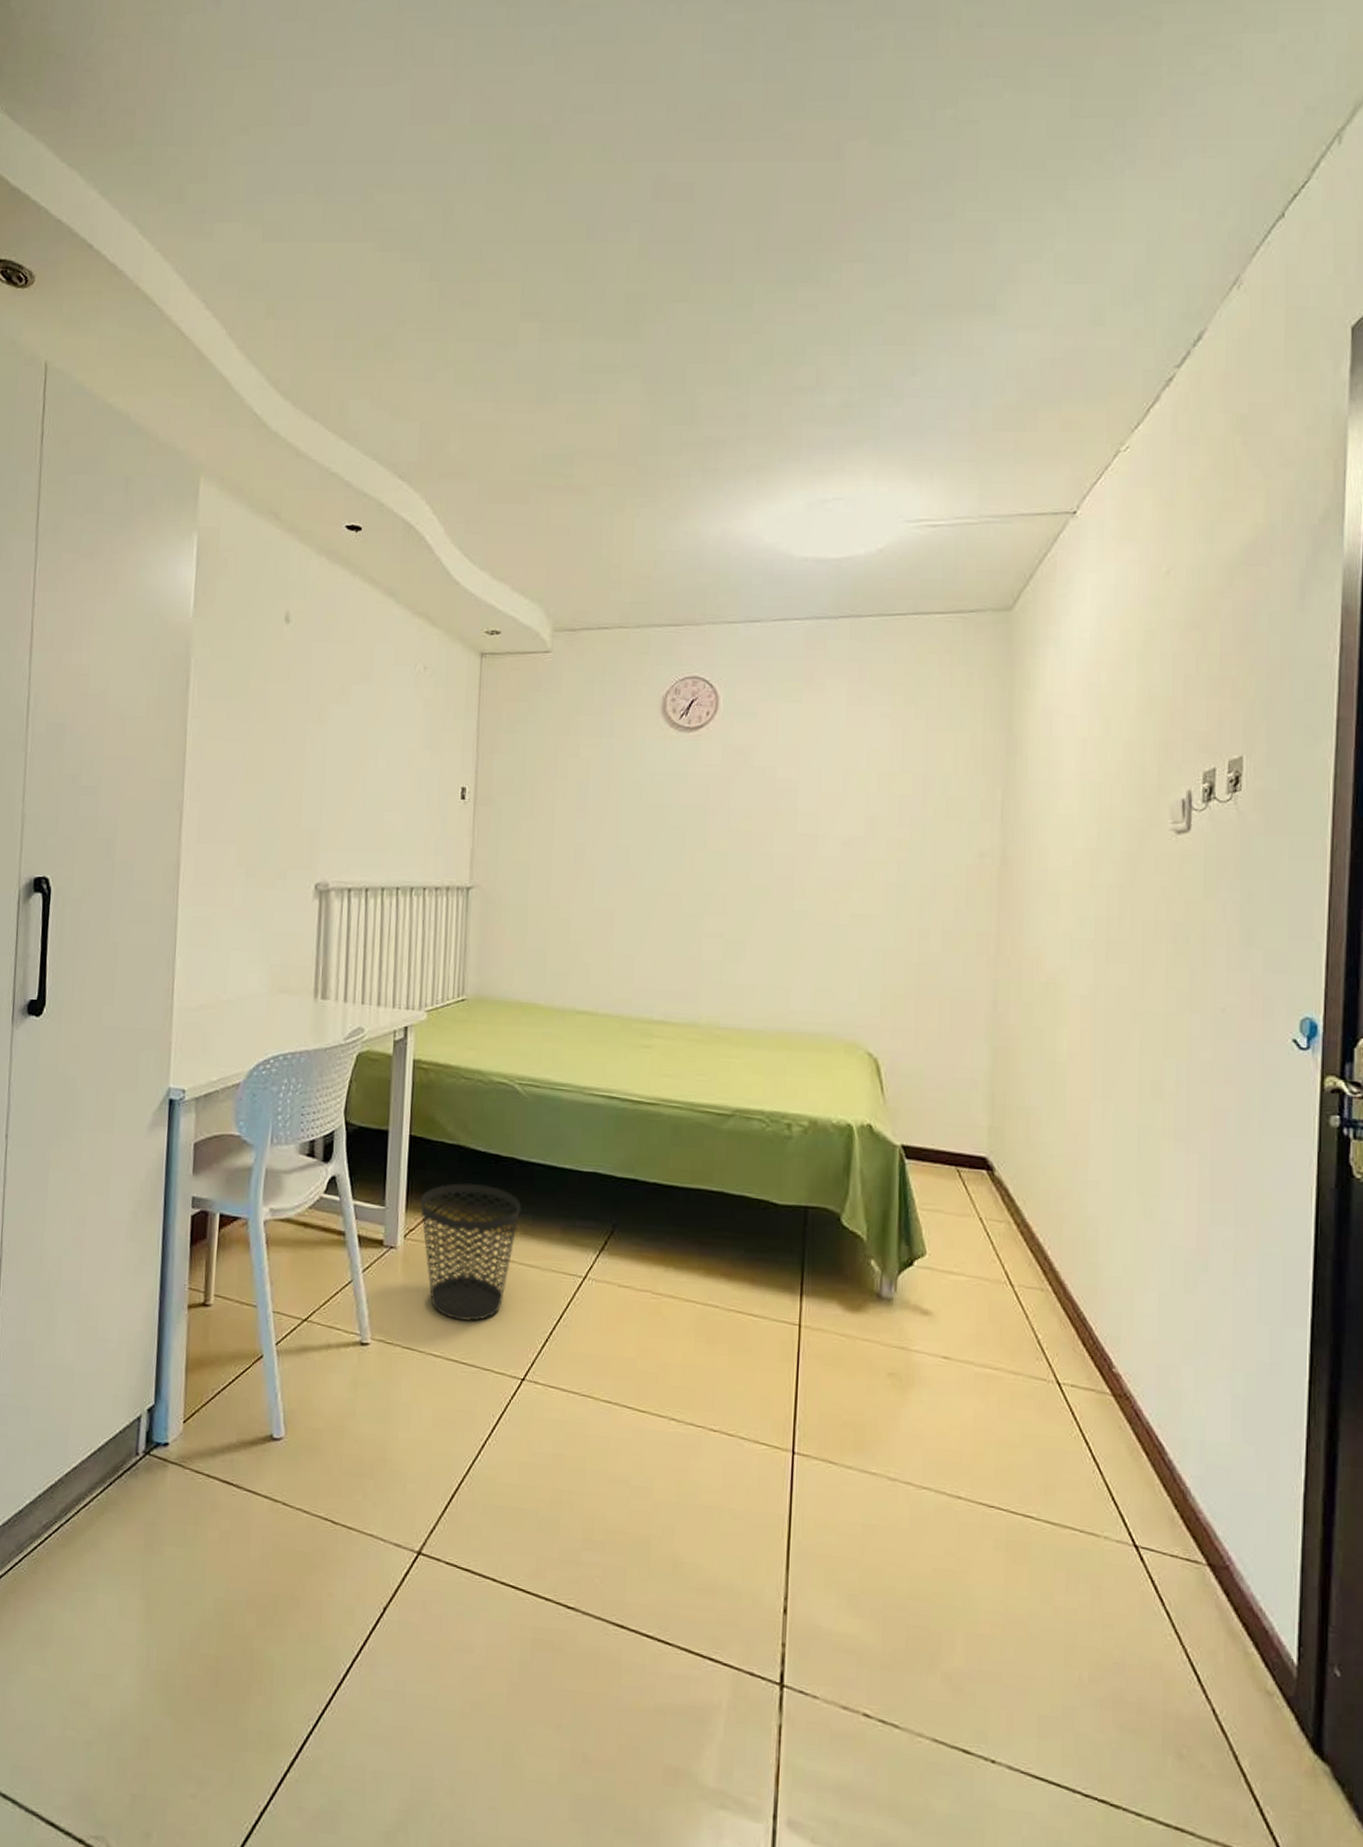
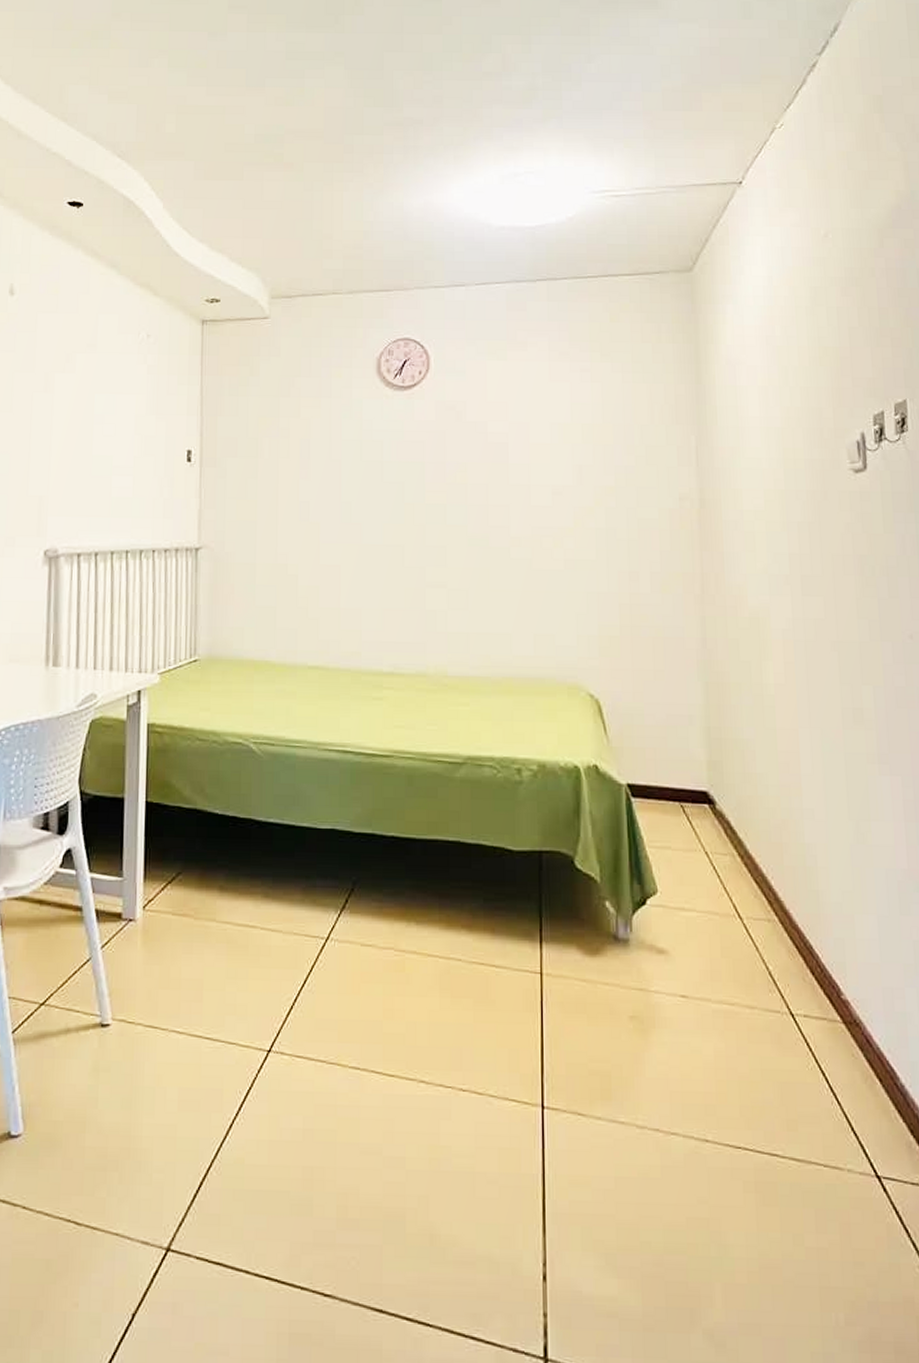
wastebasket: present [420,1182,521,1321] -> none [158,847,260,993]

